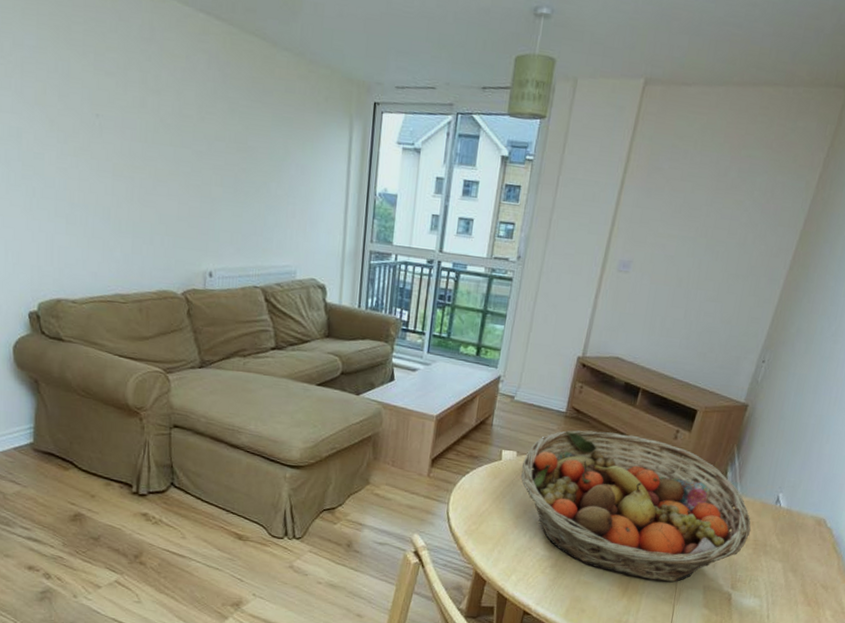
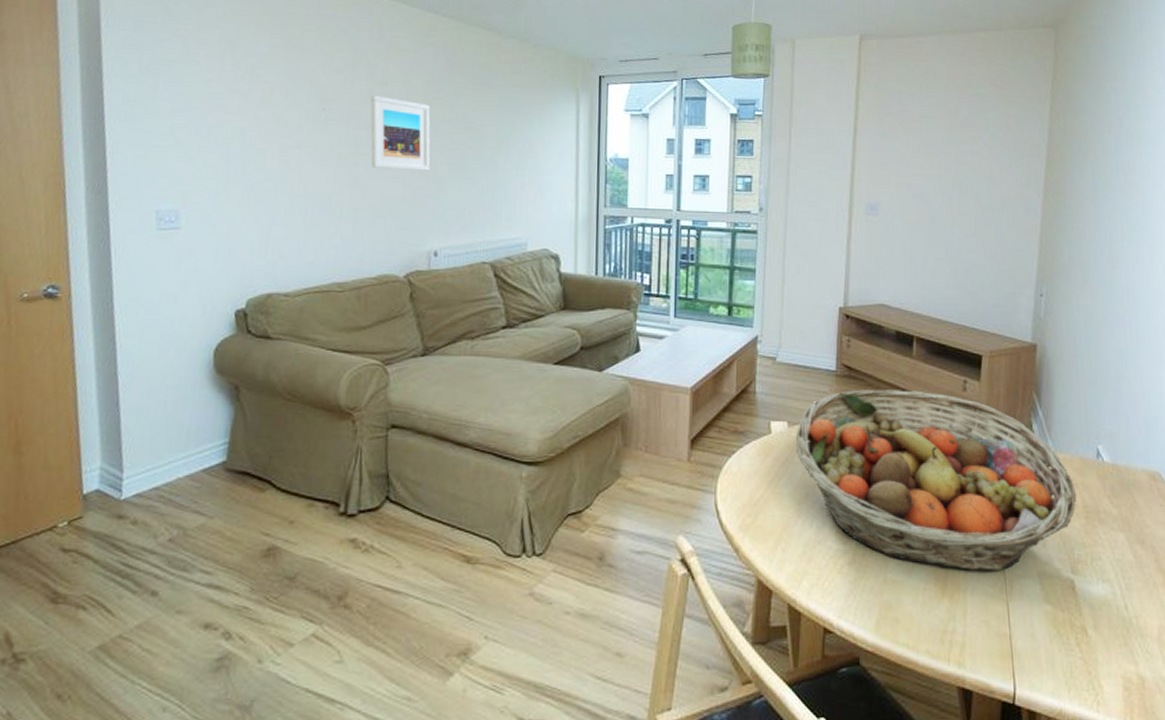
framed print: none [143,104,205,191] -> present [370,95,430,171]

